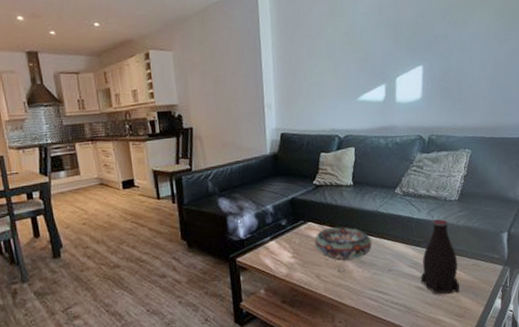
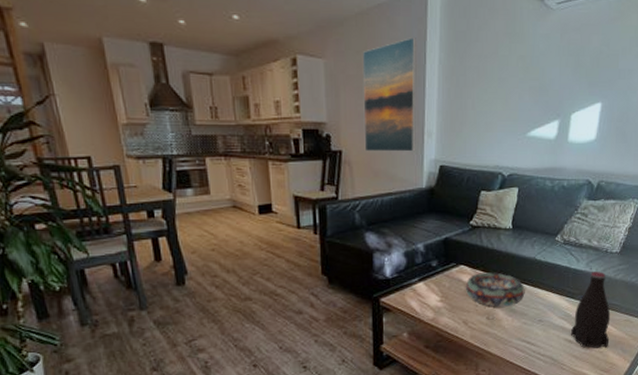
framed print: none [205,26,258,127] -> present [362,37,417,152]

